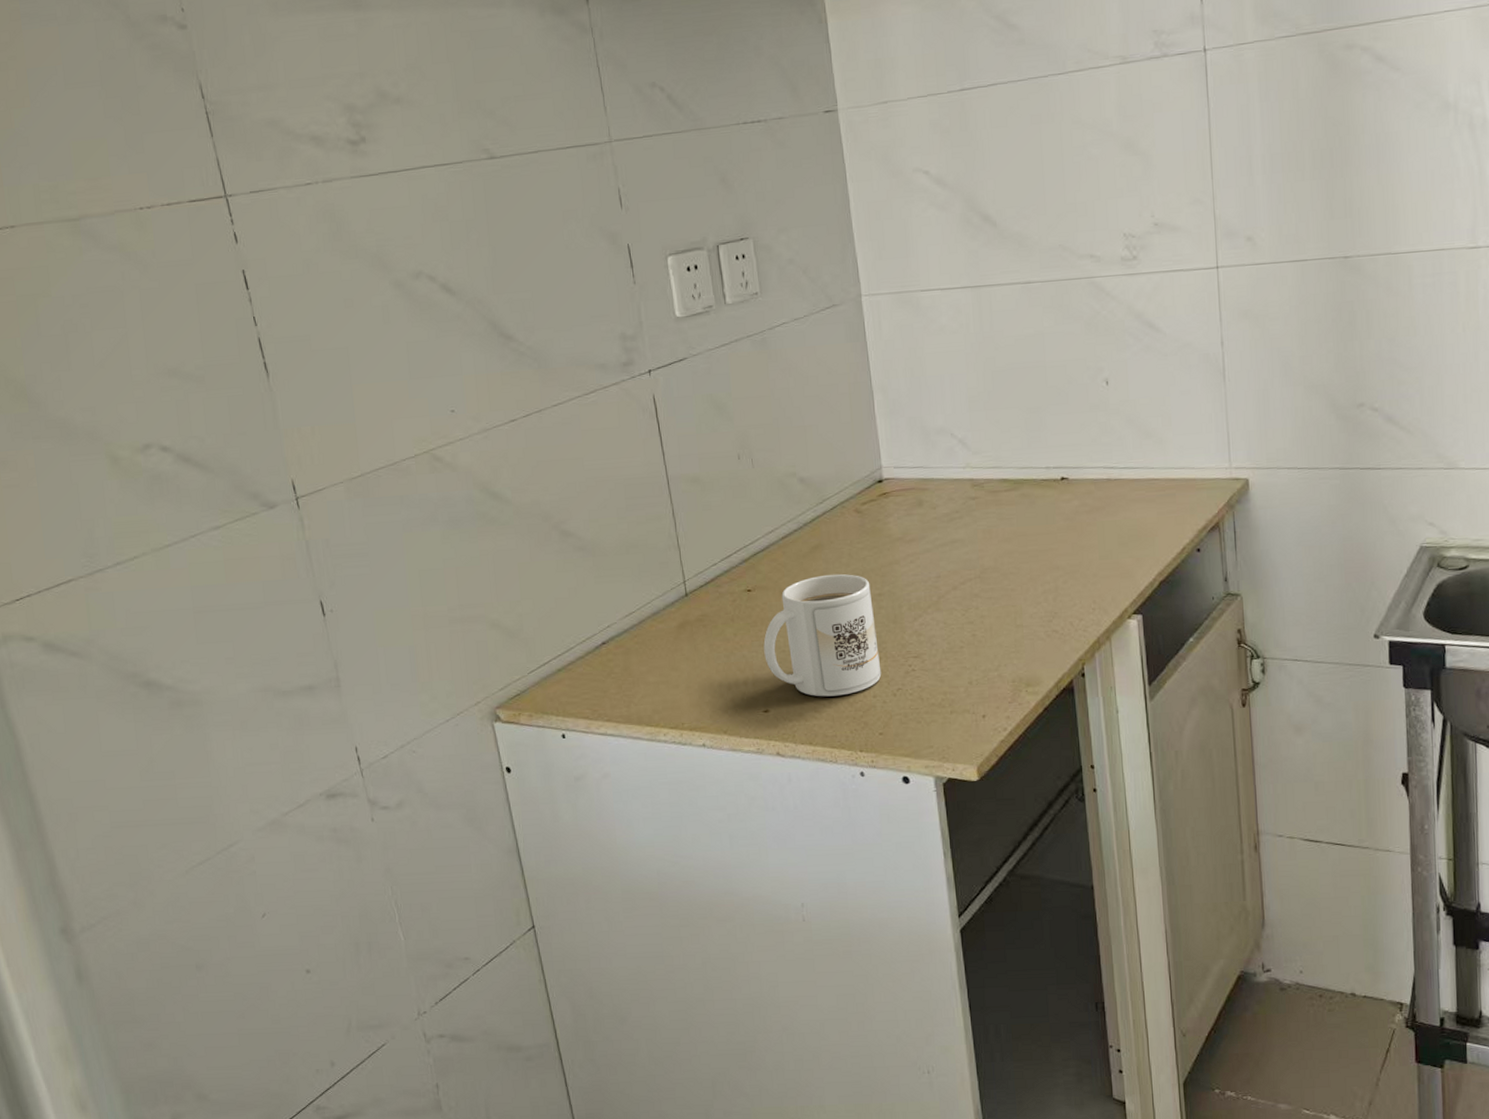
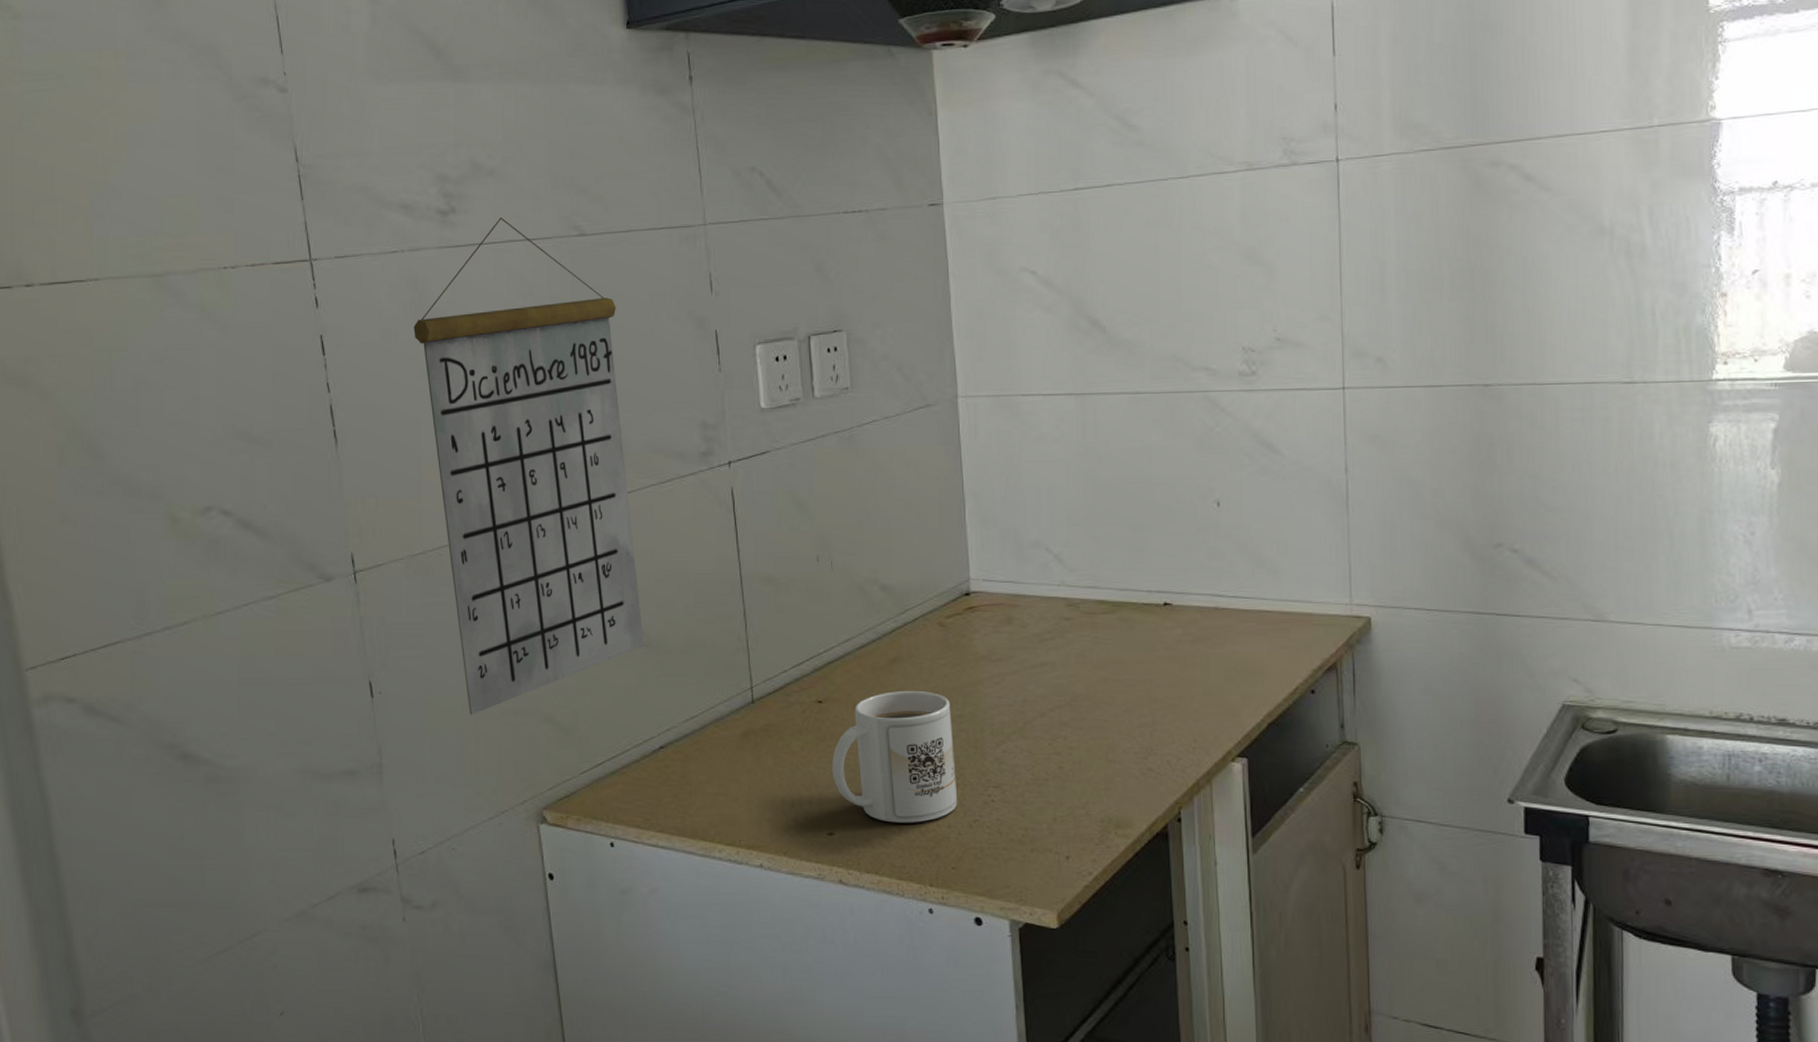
calendar: none [334,144,581,626] -> present [414,217,644,715]

